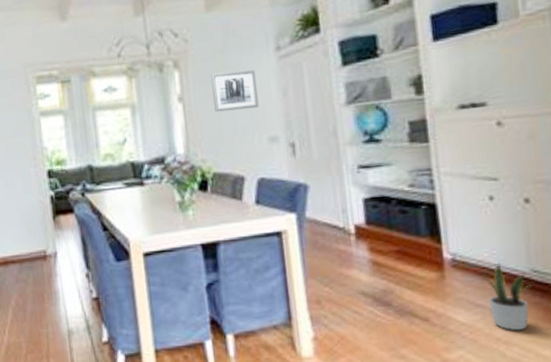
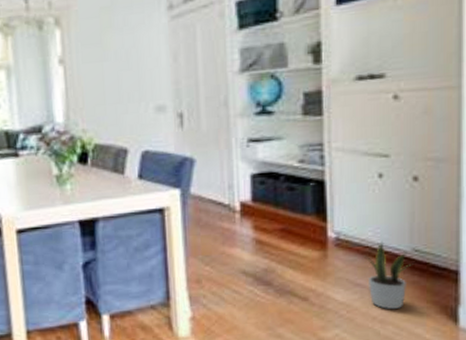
wall art: present [211,70,259,113] -> none [96,30,147,78]

